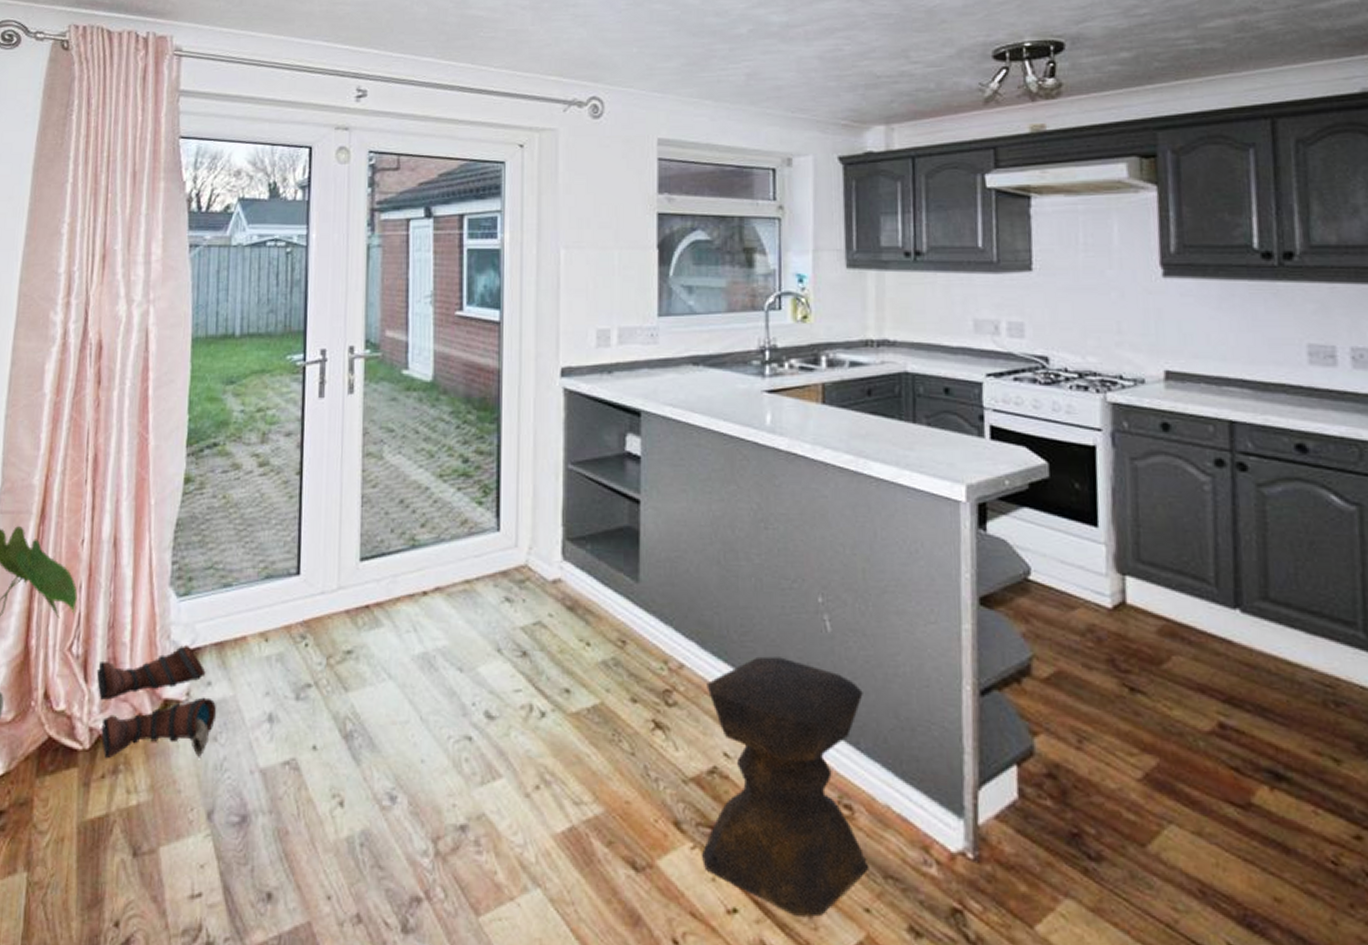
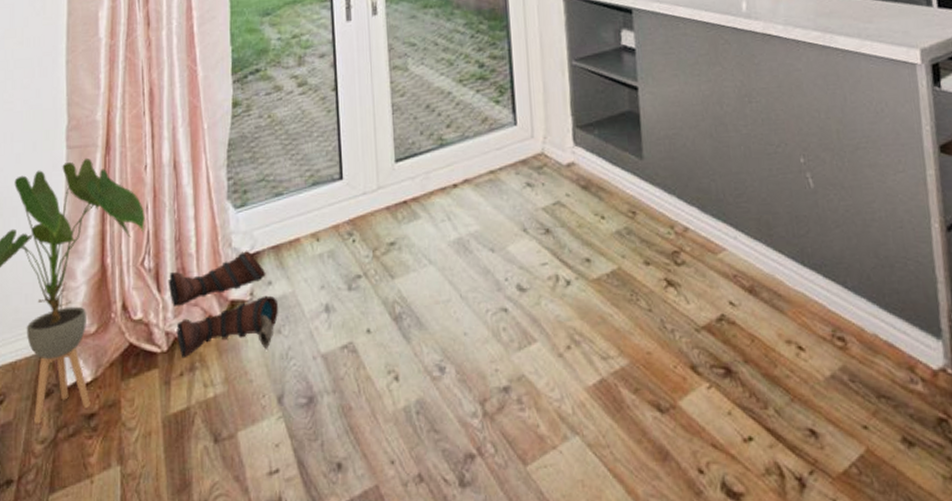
stool: present [701,656,869,917] -> none [709,213,864,438]

